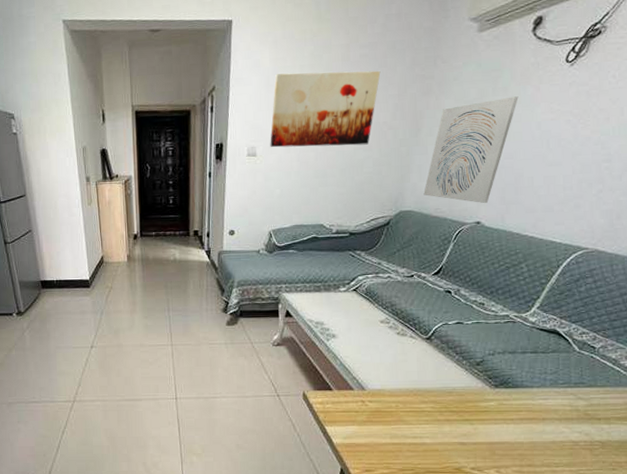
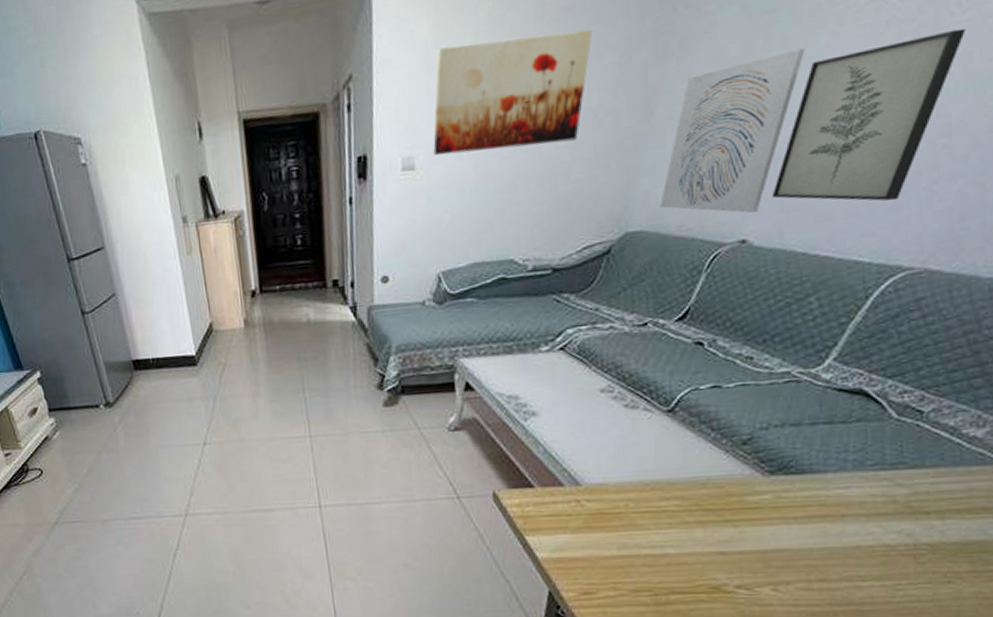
wall art: none [497,92,619,202] -> present [771,28,966,202]

